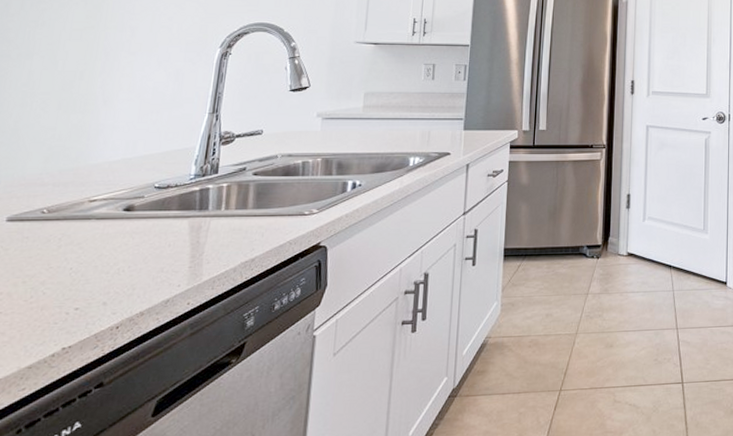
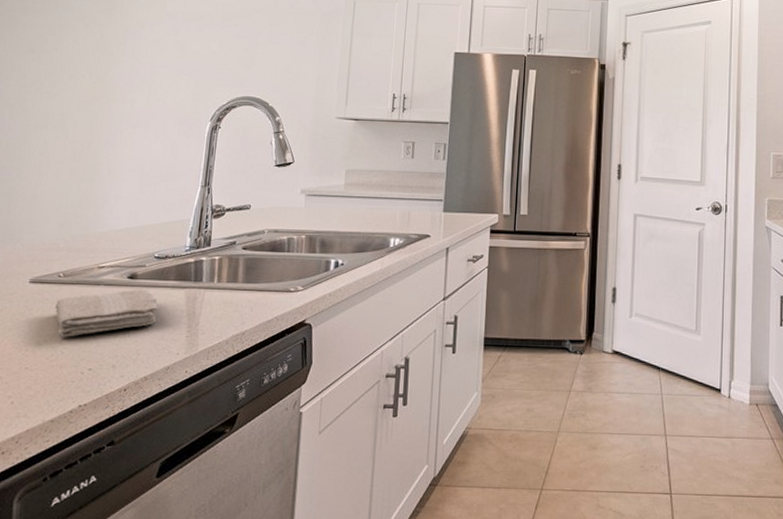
washcloth: none [35,220,159,277] -> present [54,288,159,337]

